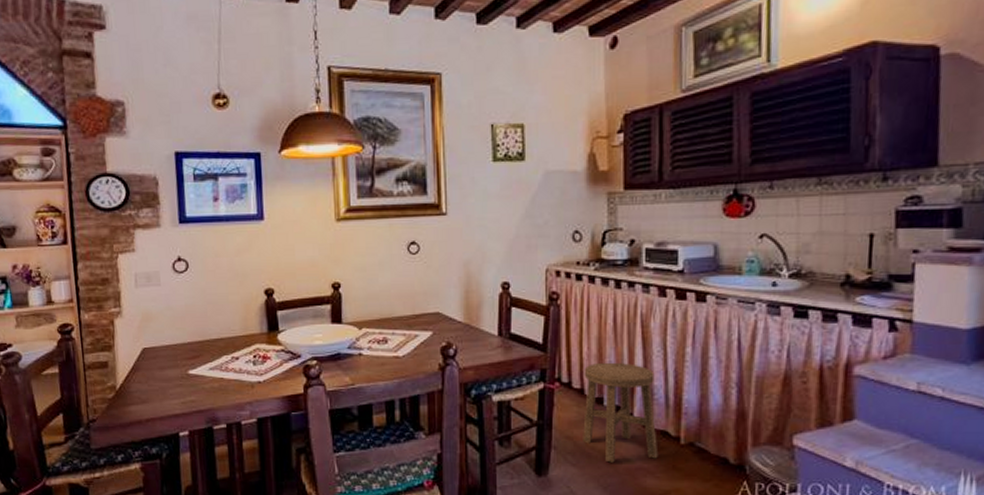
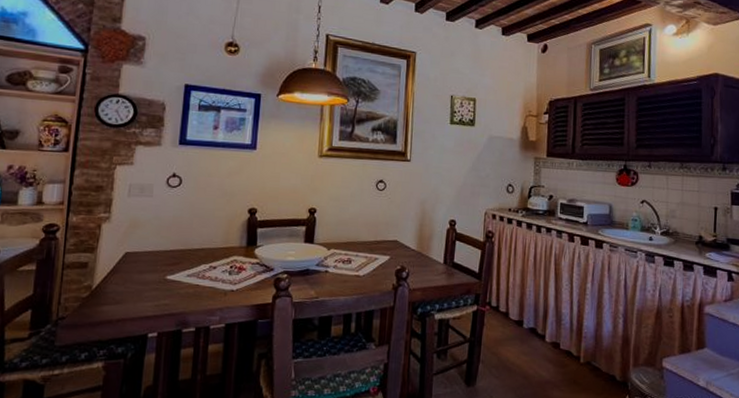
stool: present [583,362,659,463] -> none [505,291,563,377]

